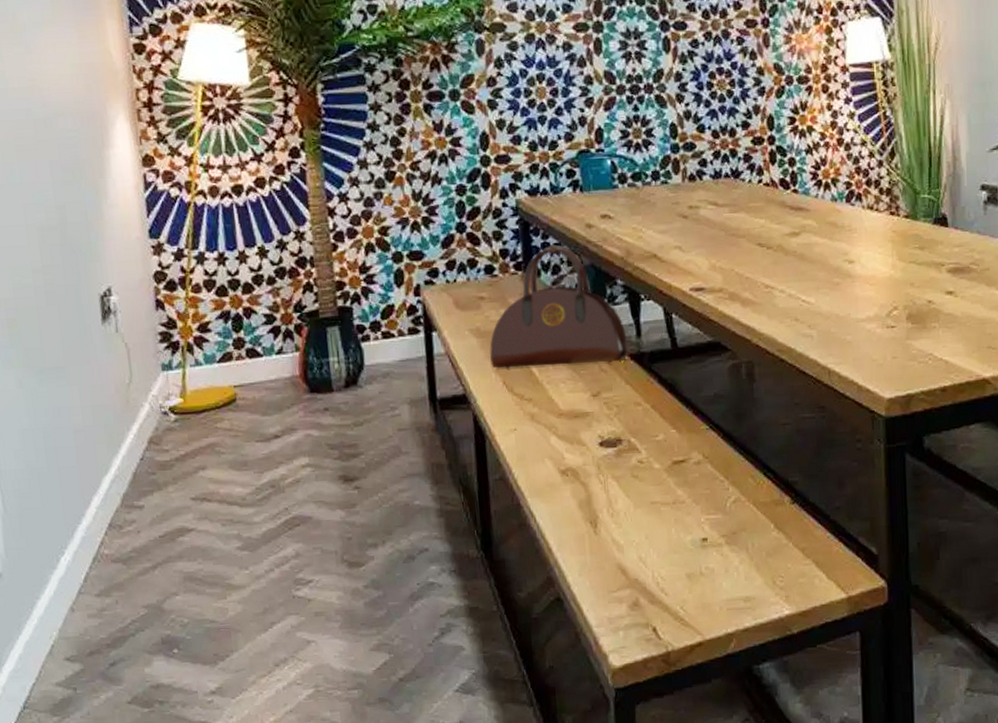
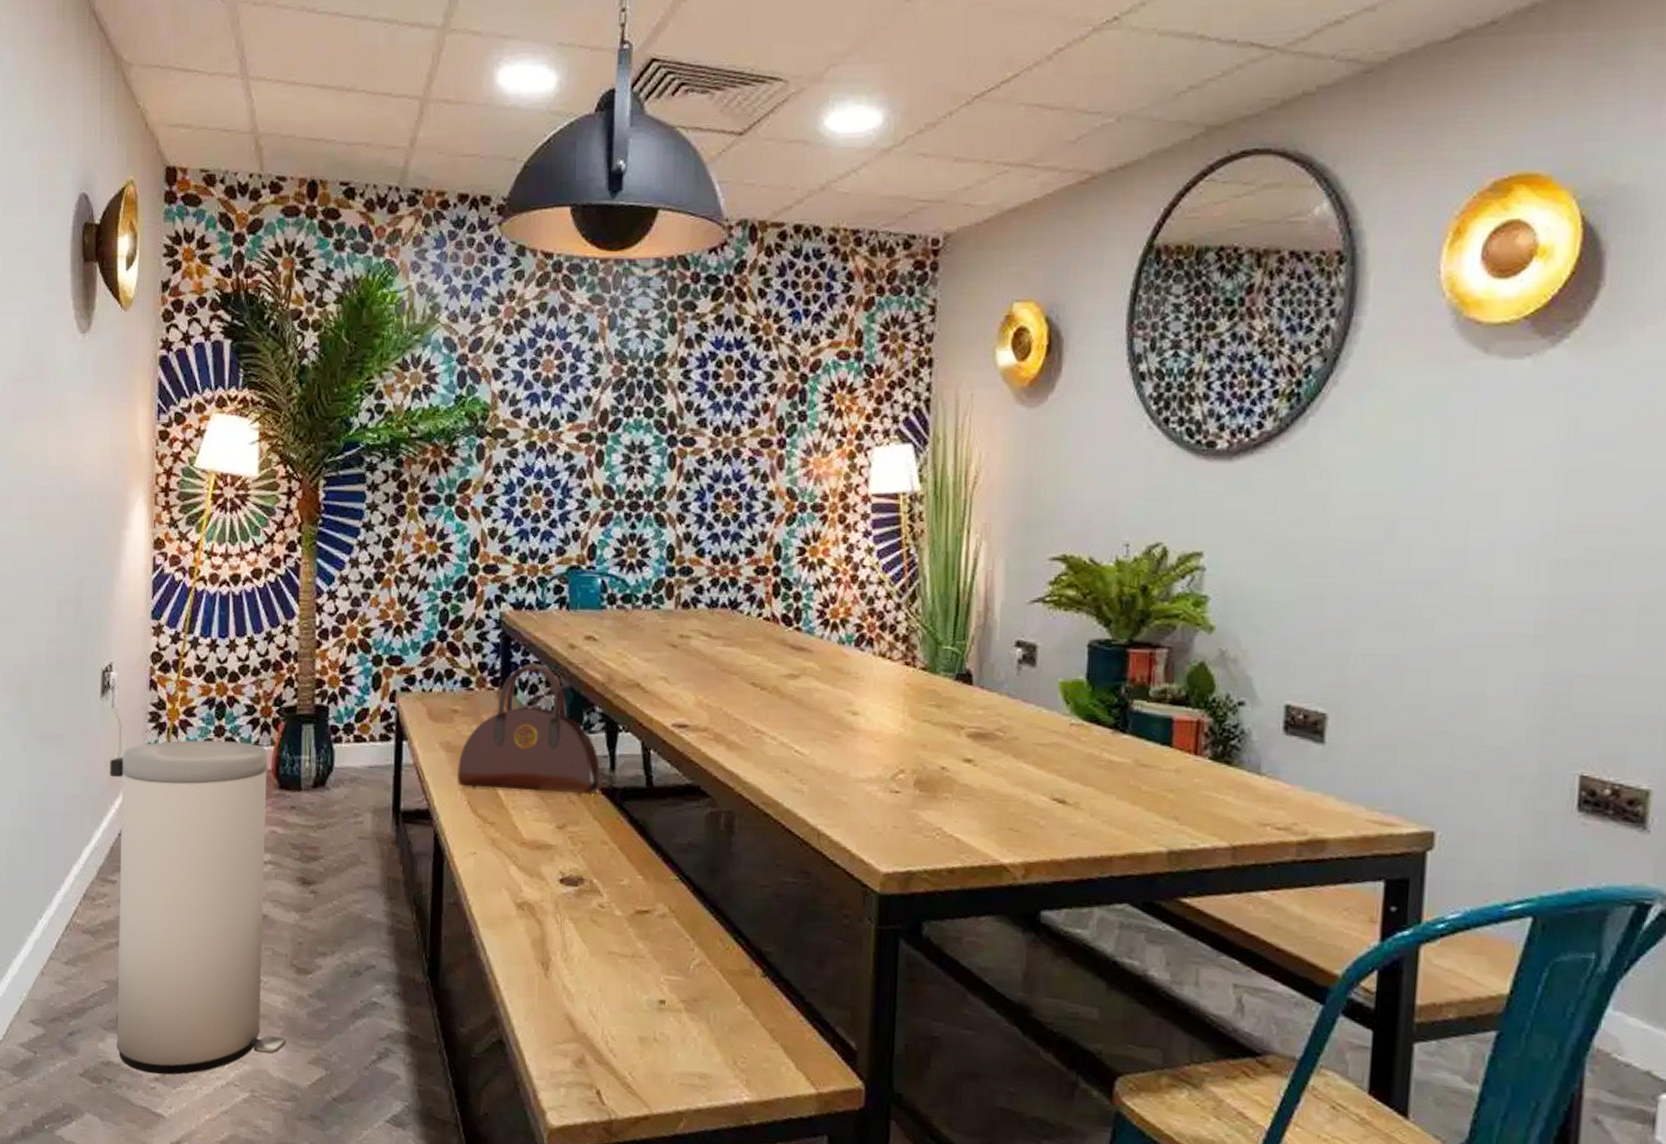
pedal bin: none [121,351,346,688] -> present [110,740,286,1075]

